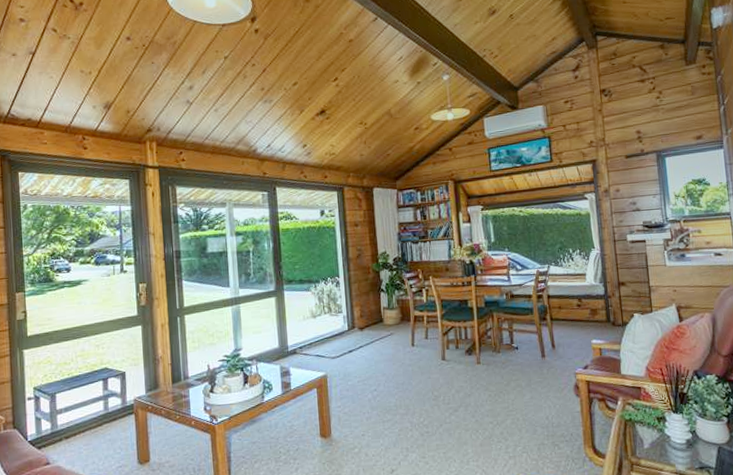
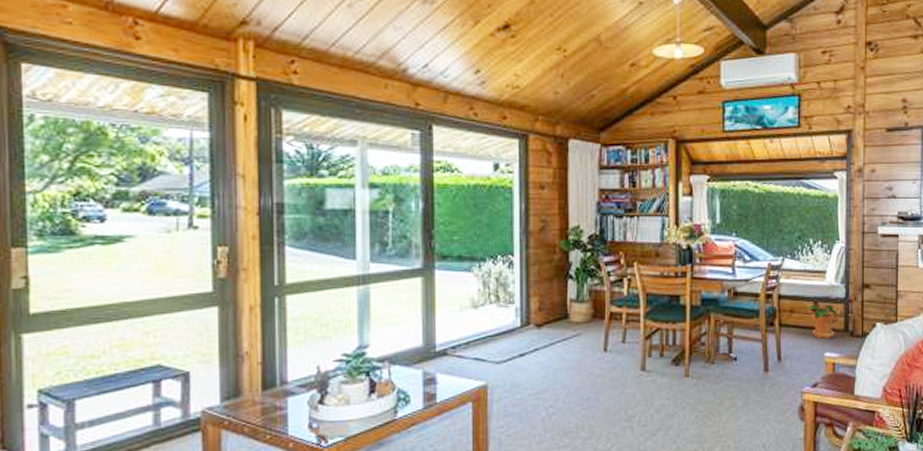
potted plant: none [574,300,599,329] -> present [809,304,837,339]

